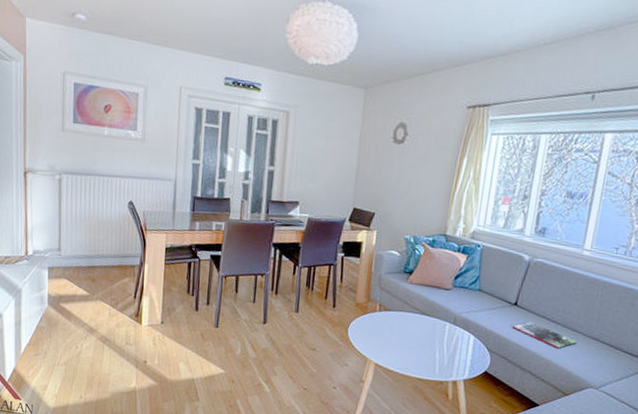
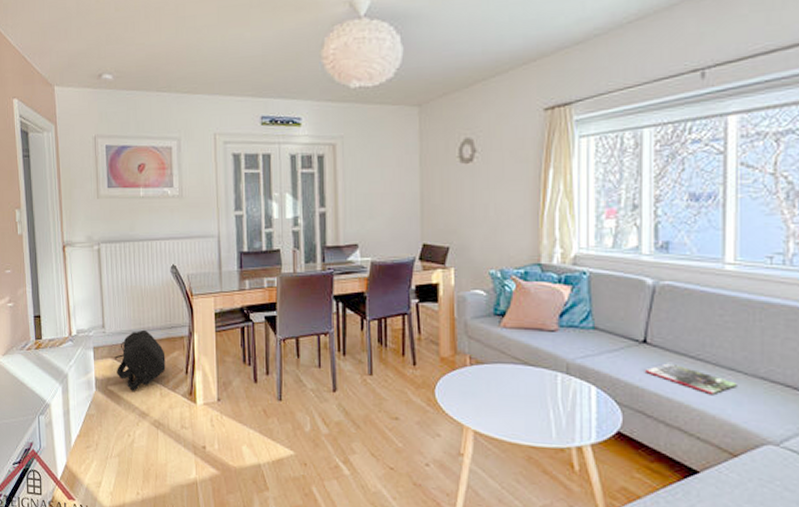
backpack: none [68,256,117,309] -> present [114,329,166,391]

